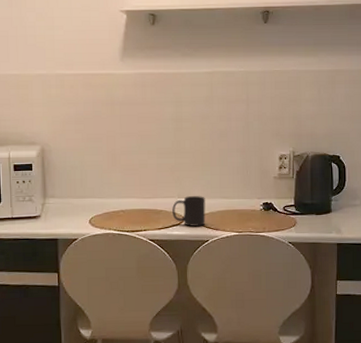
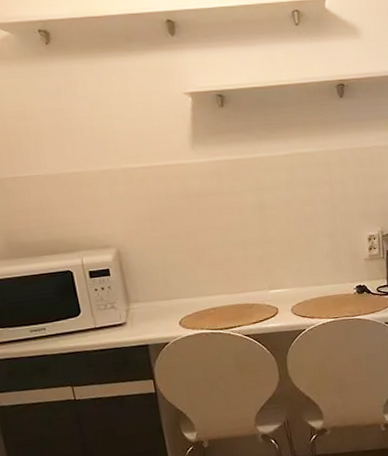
mug: present [172,196,206,226] -> none [264,285,301,318]

